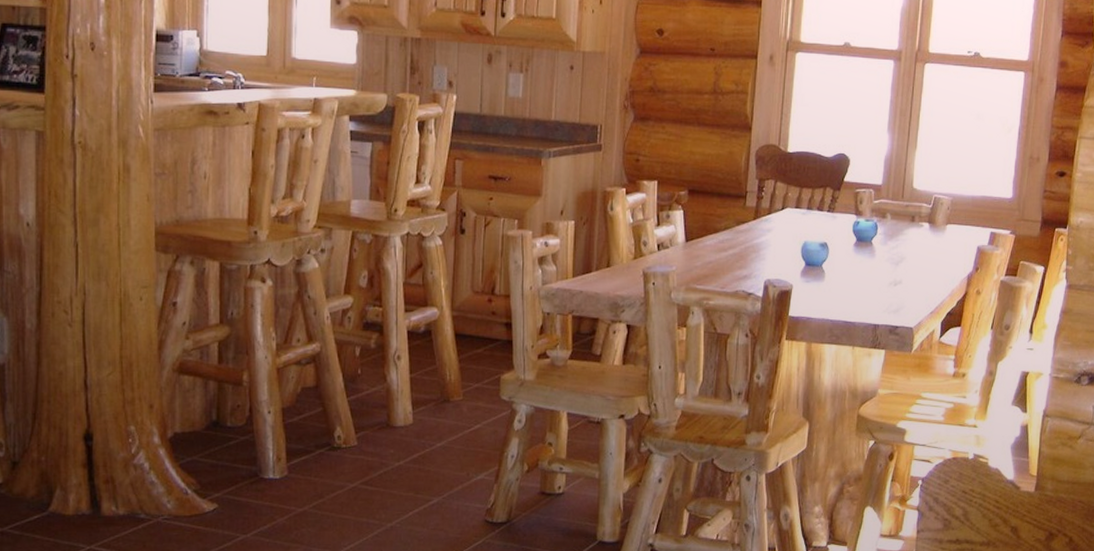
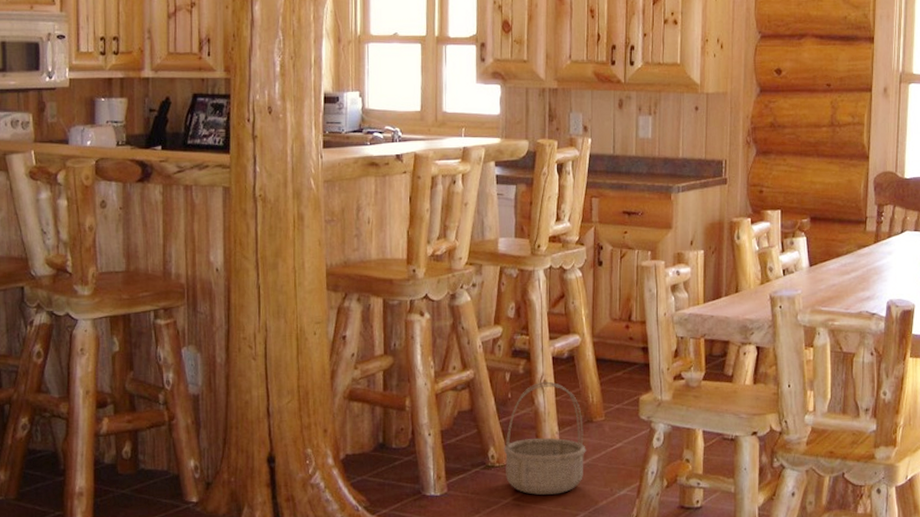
basket: none [352,357,442,479] -> present [504,381,586,495]

